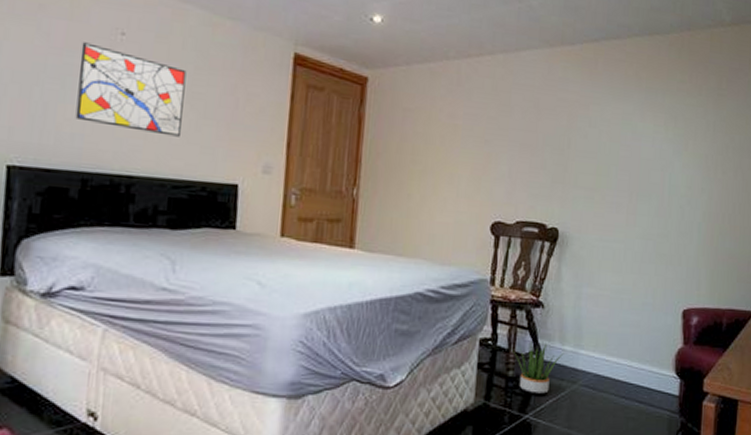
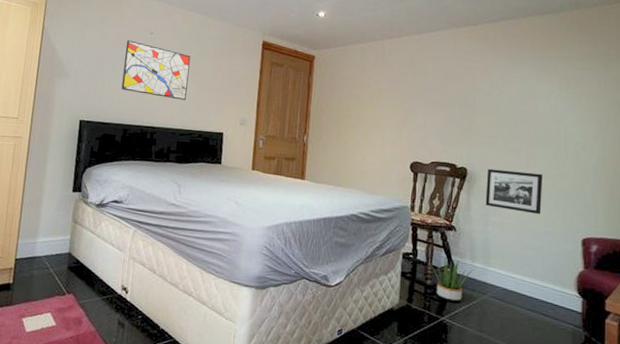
picture frame: none [578,228,644,284] -> present [485,168,543,215]

